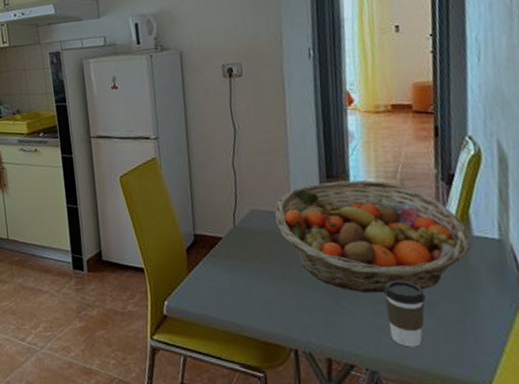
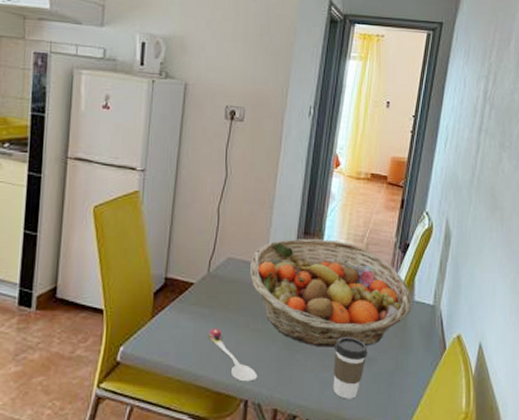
spoon: none [245,280,304,331] -> present [209,329,258,382]

